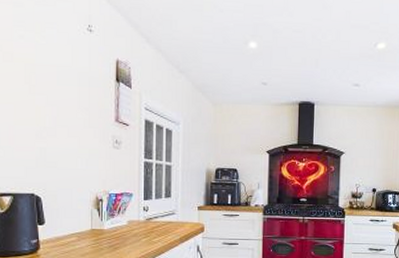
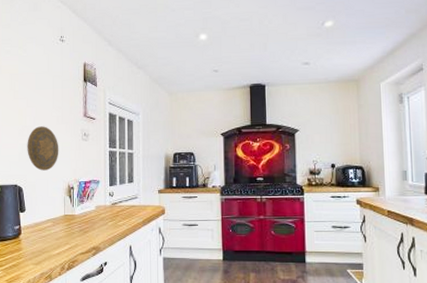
decorative plate: none [46,128,86,180] -> present [27,126,59,171]

